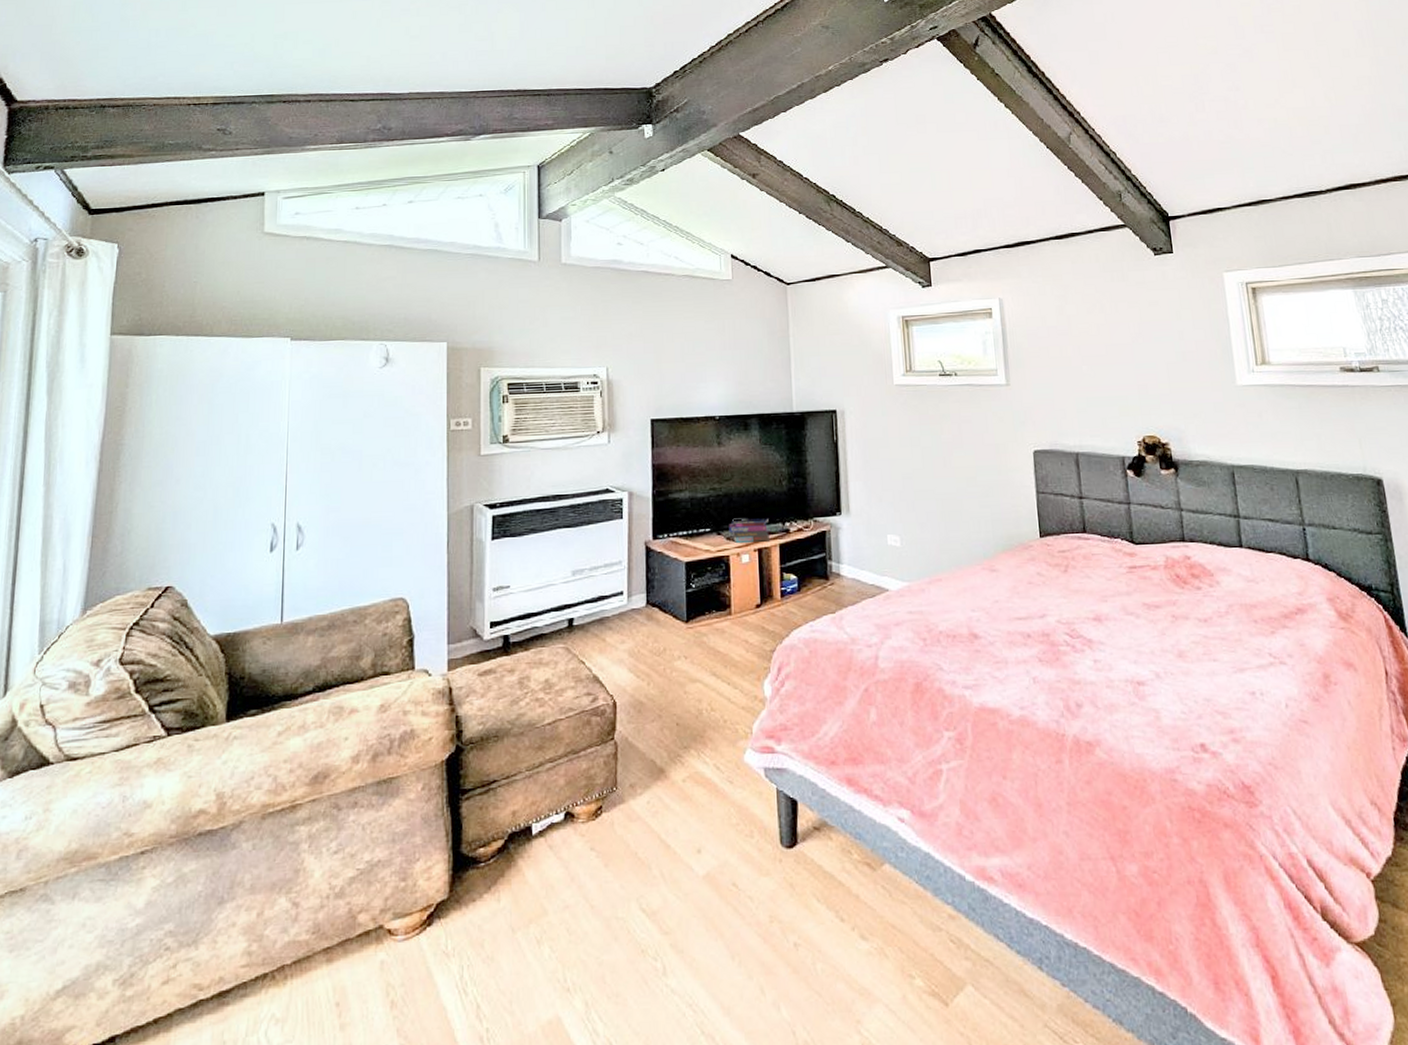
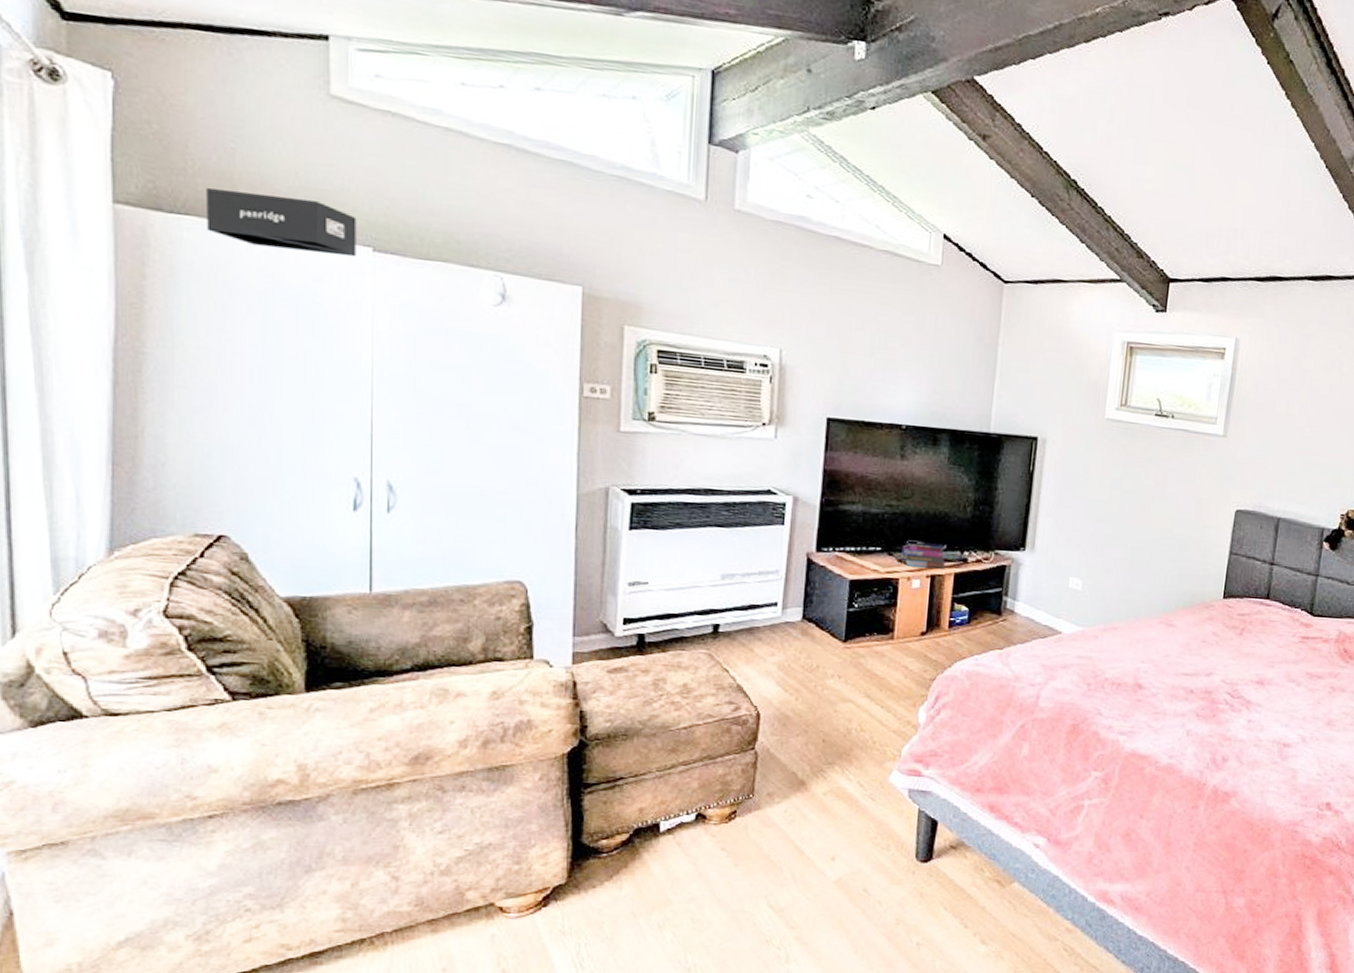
box: none [174,309,280,350] -> present [207,188,357,257]

